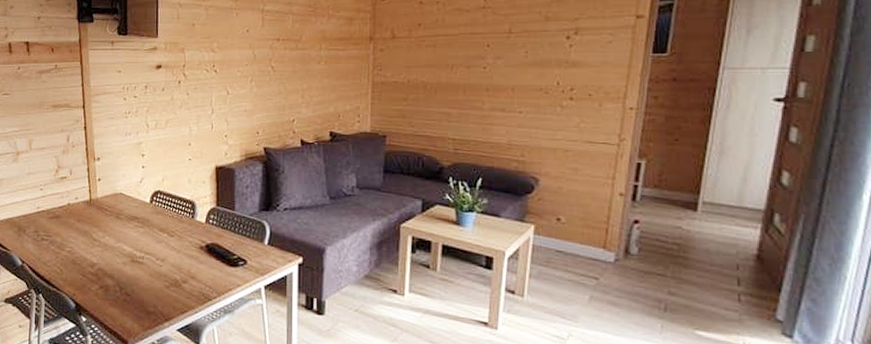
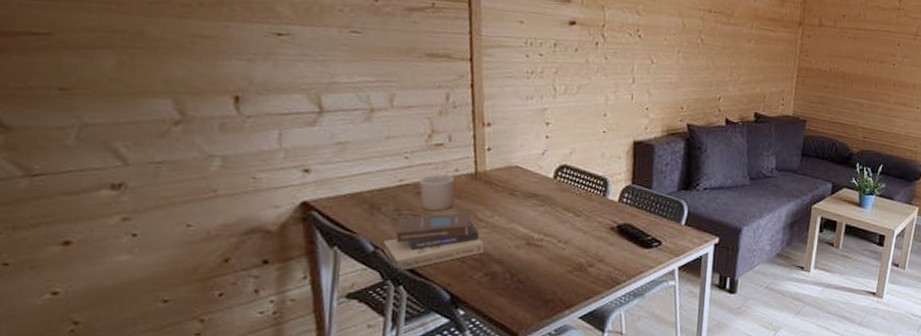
books: none [27,233,99,283] -> present [382,212,484,272]
mug: none [50,202,76,233] -> present [419,174,455,211]

